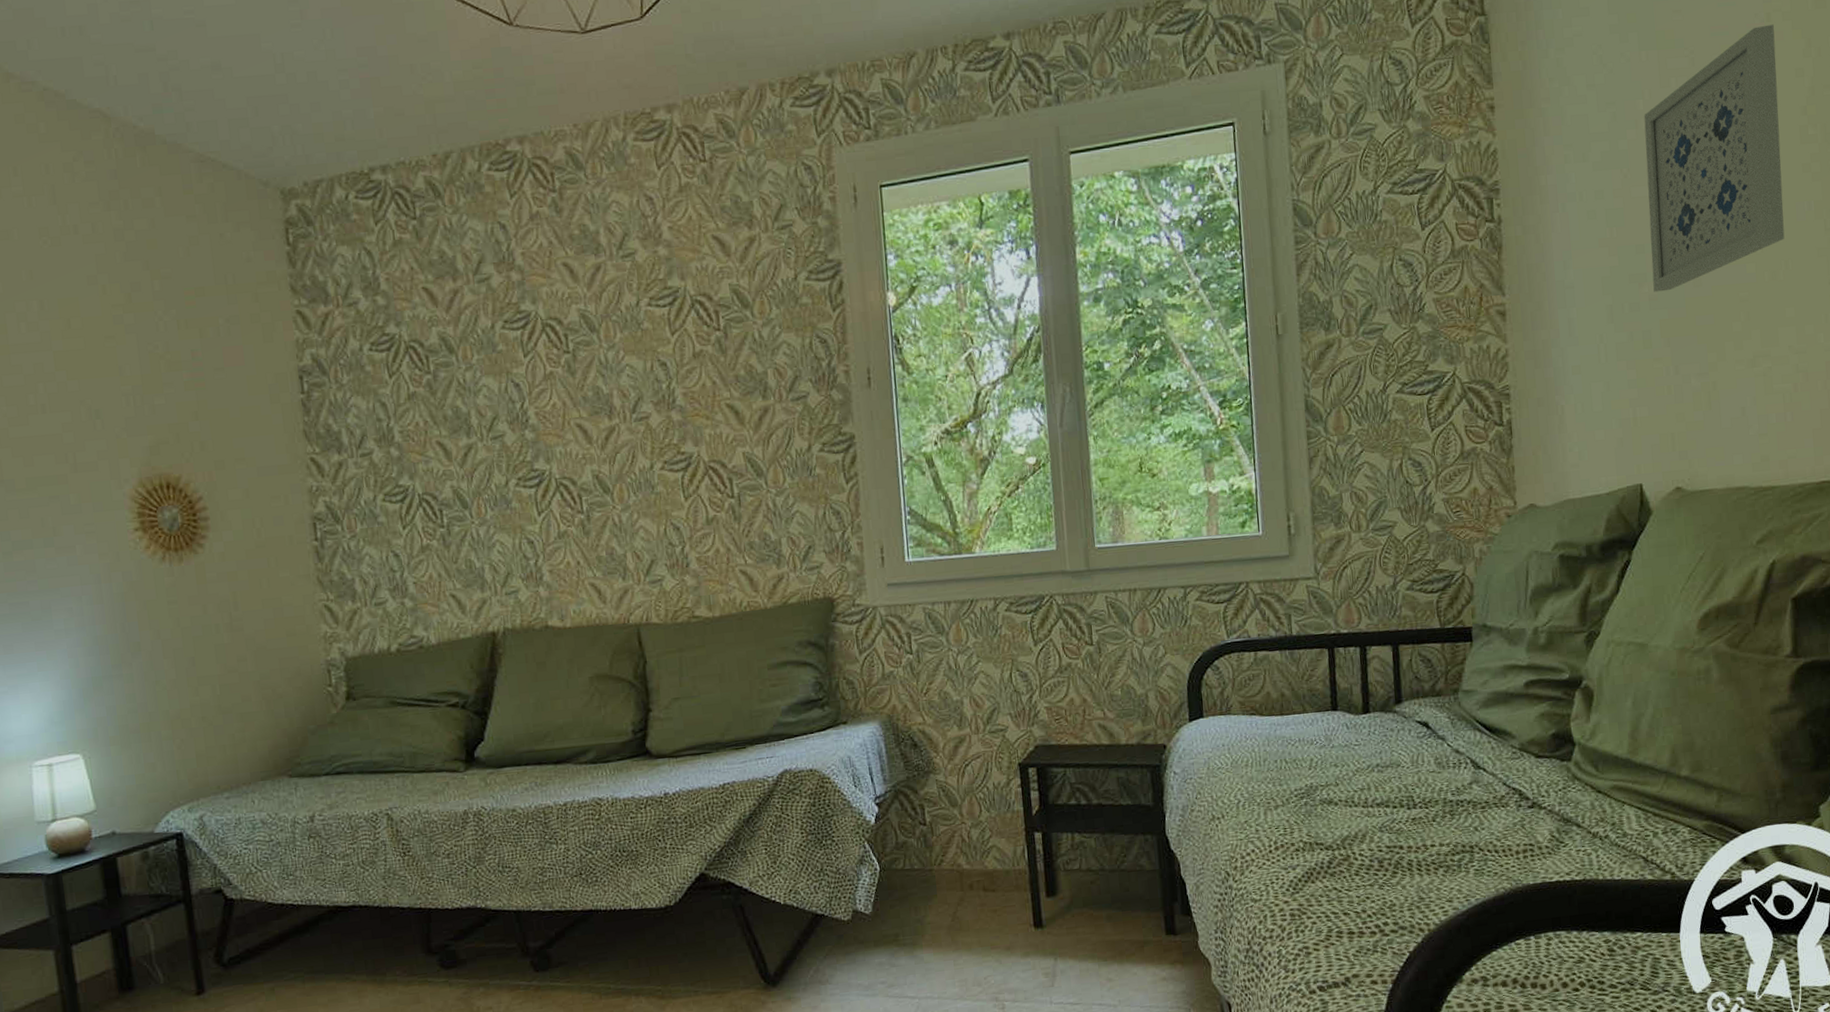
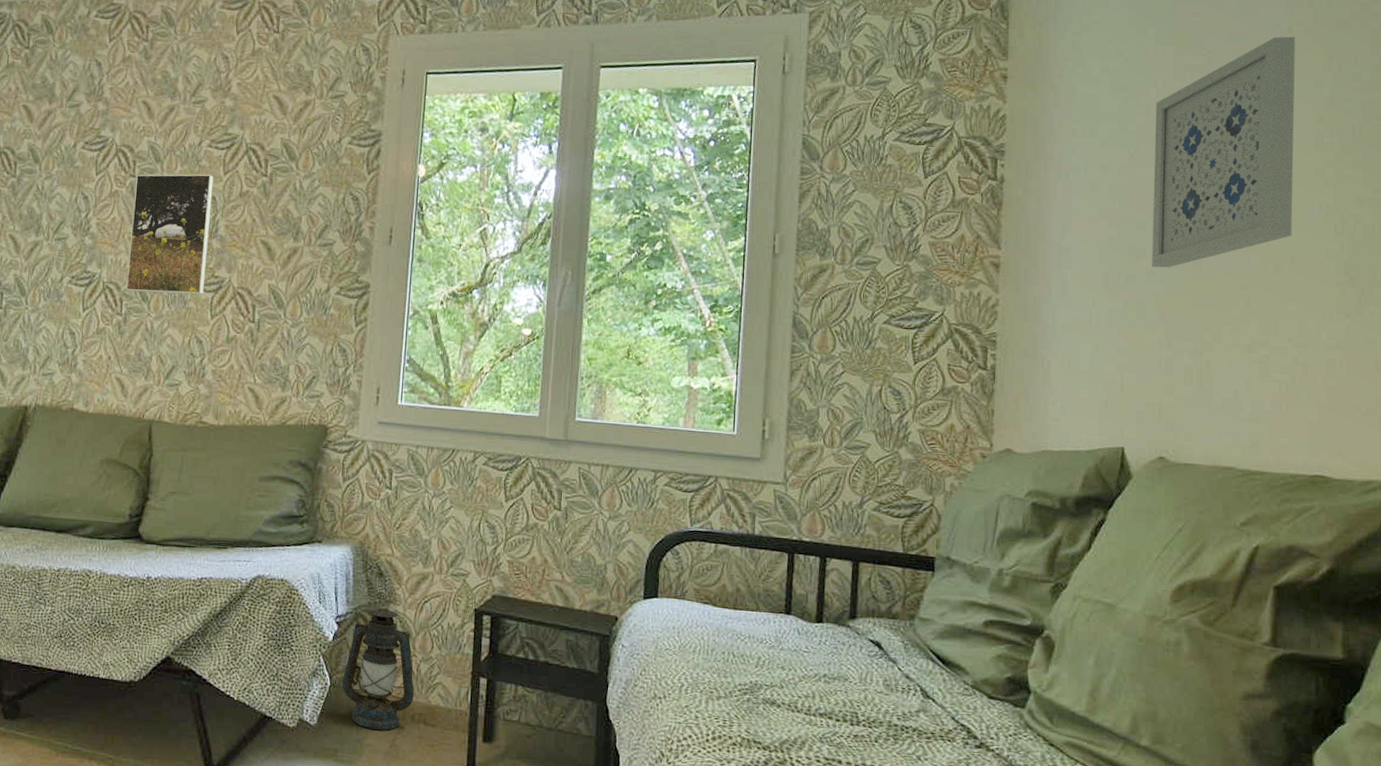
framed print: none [571,337,672,485] -> present [126,174,214,295]
lantern: none [892,780,970,907] -> present [342,608,415,730]

